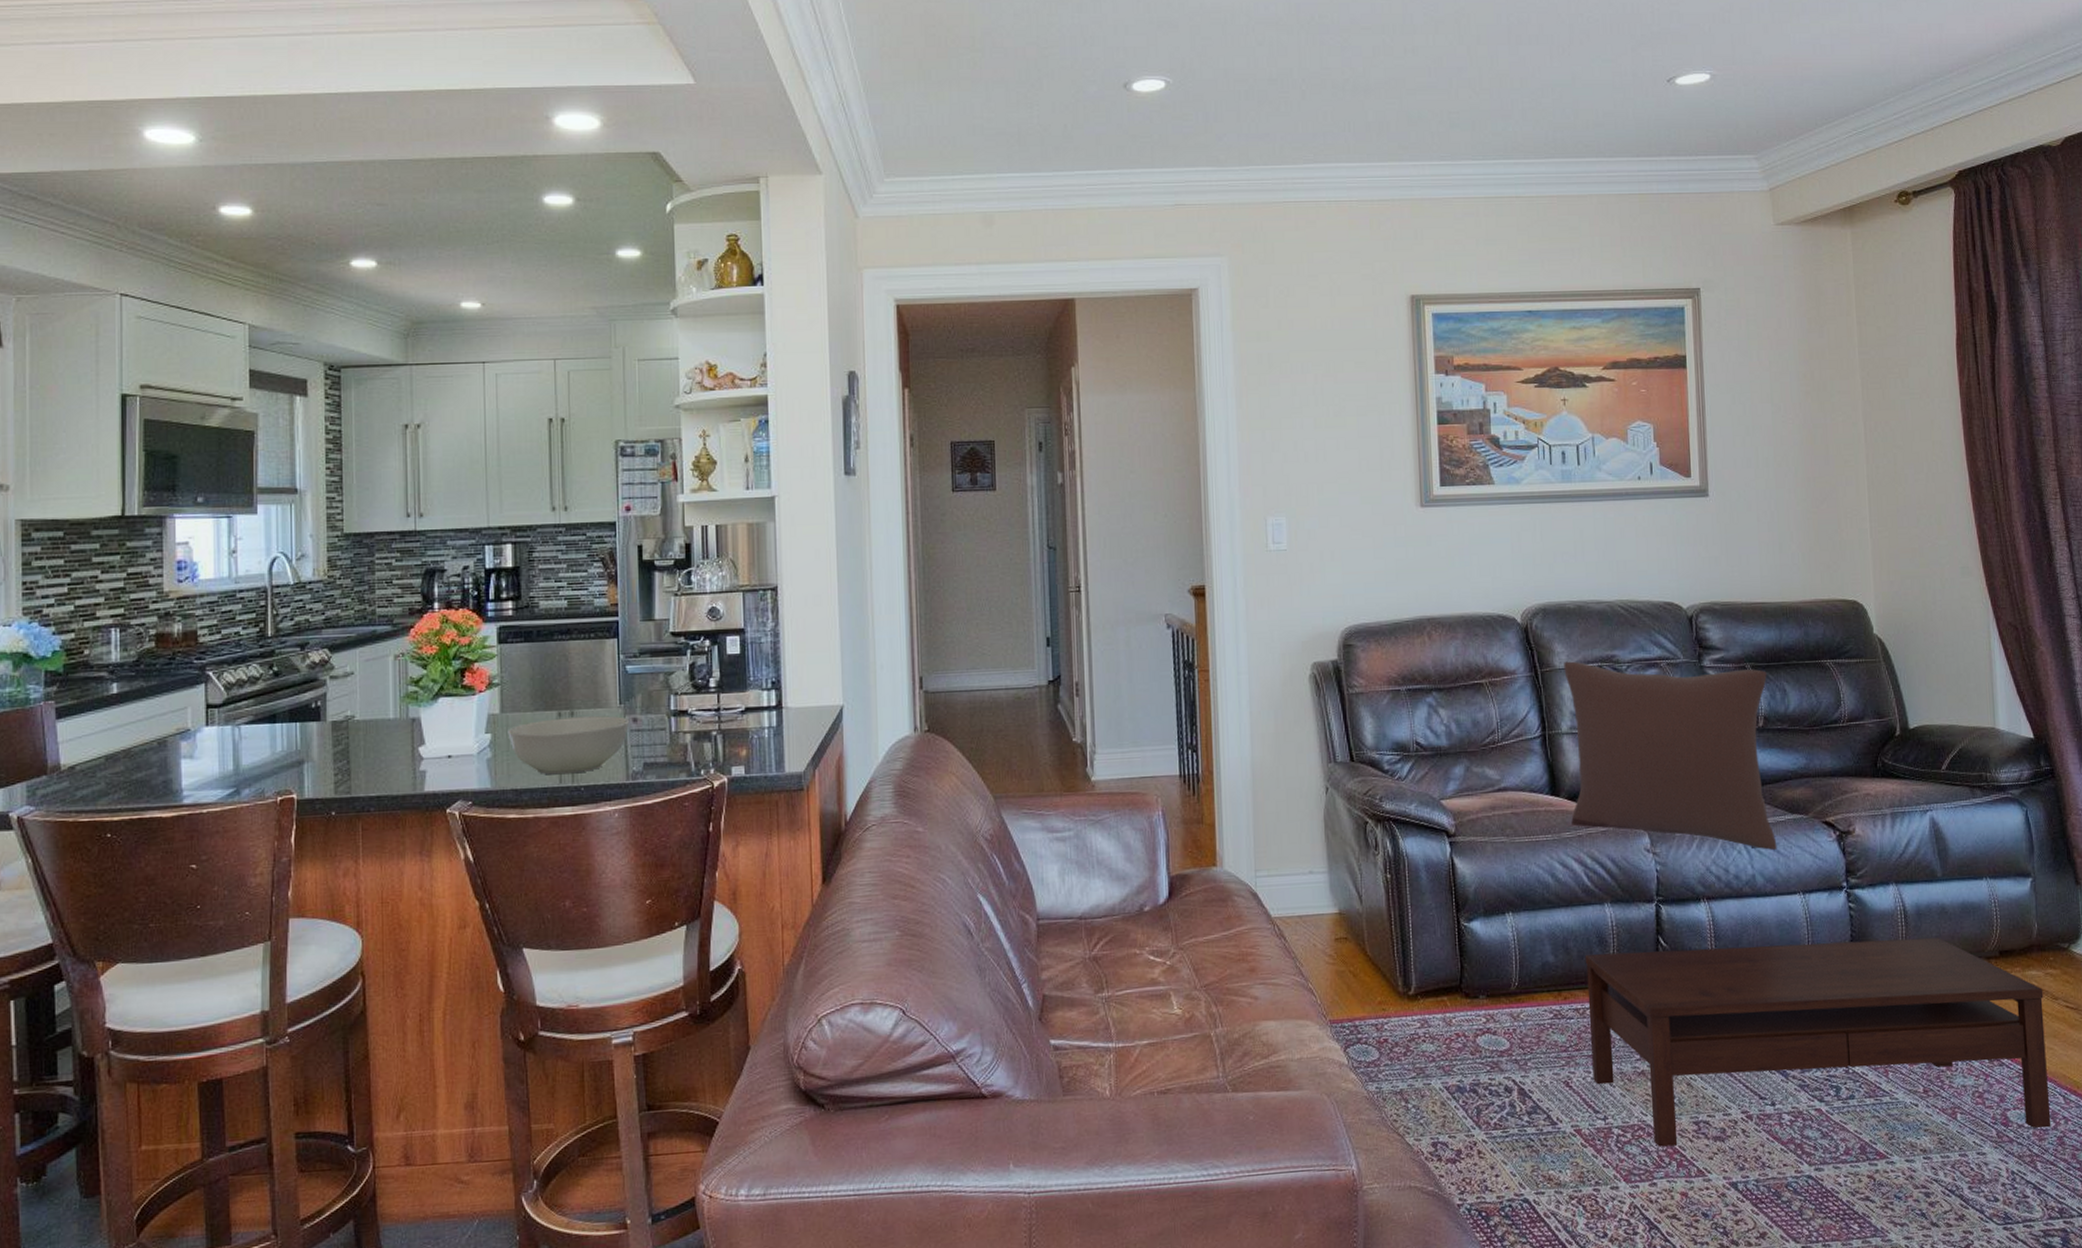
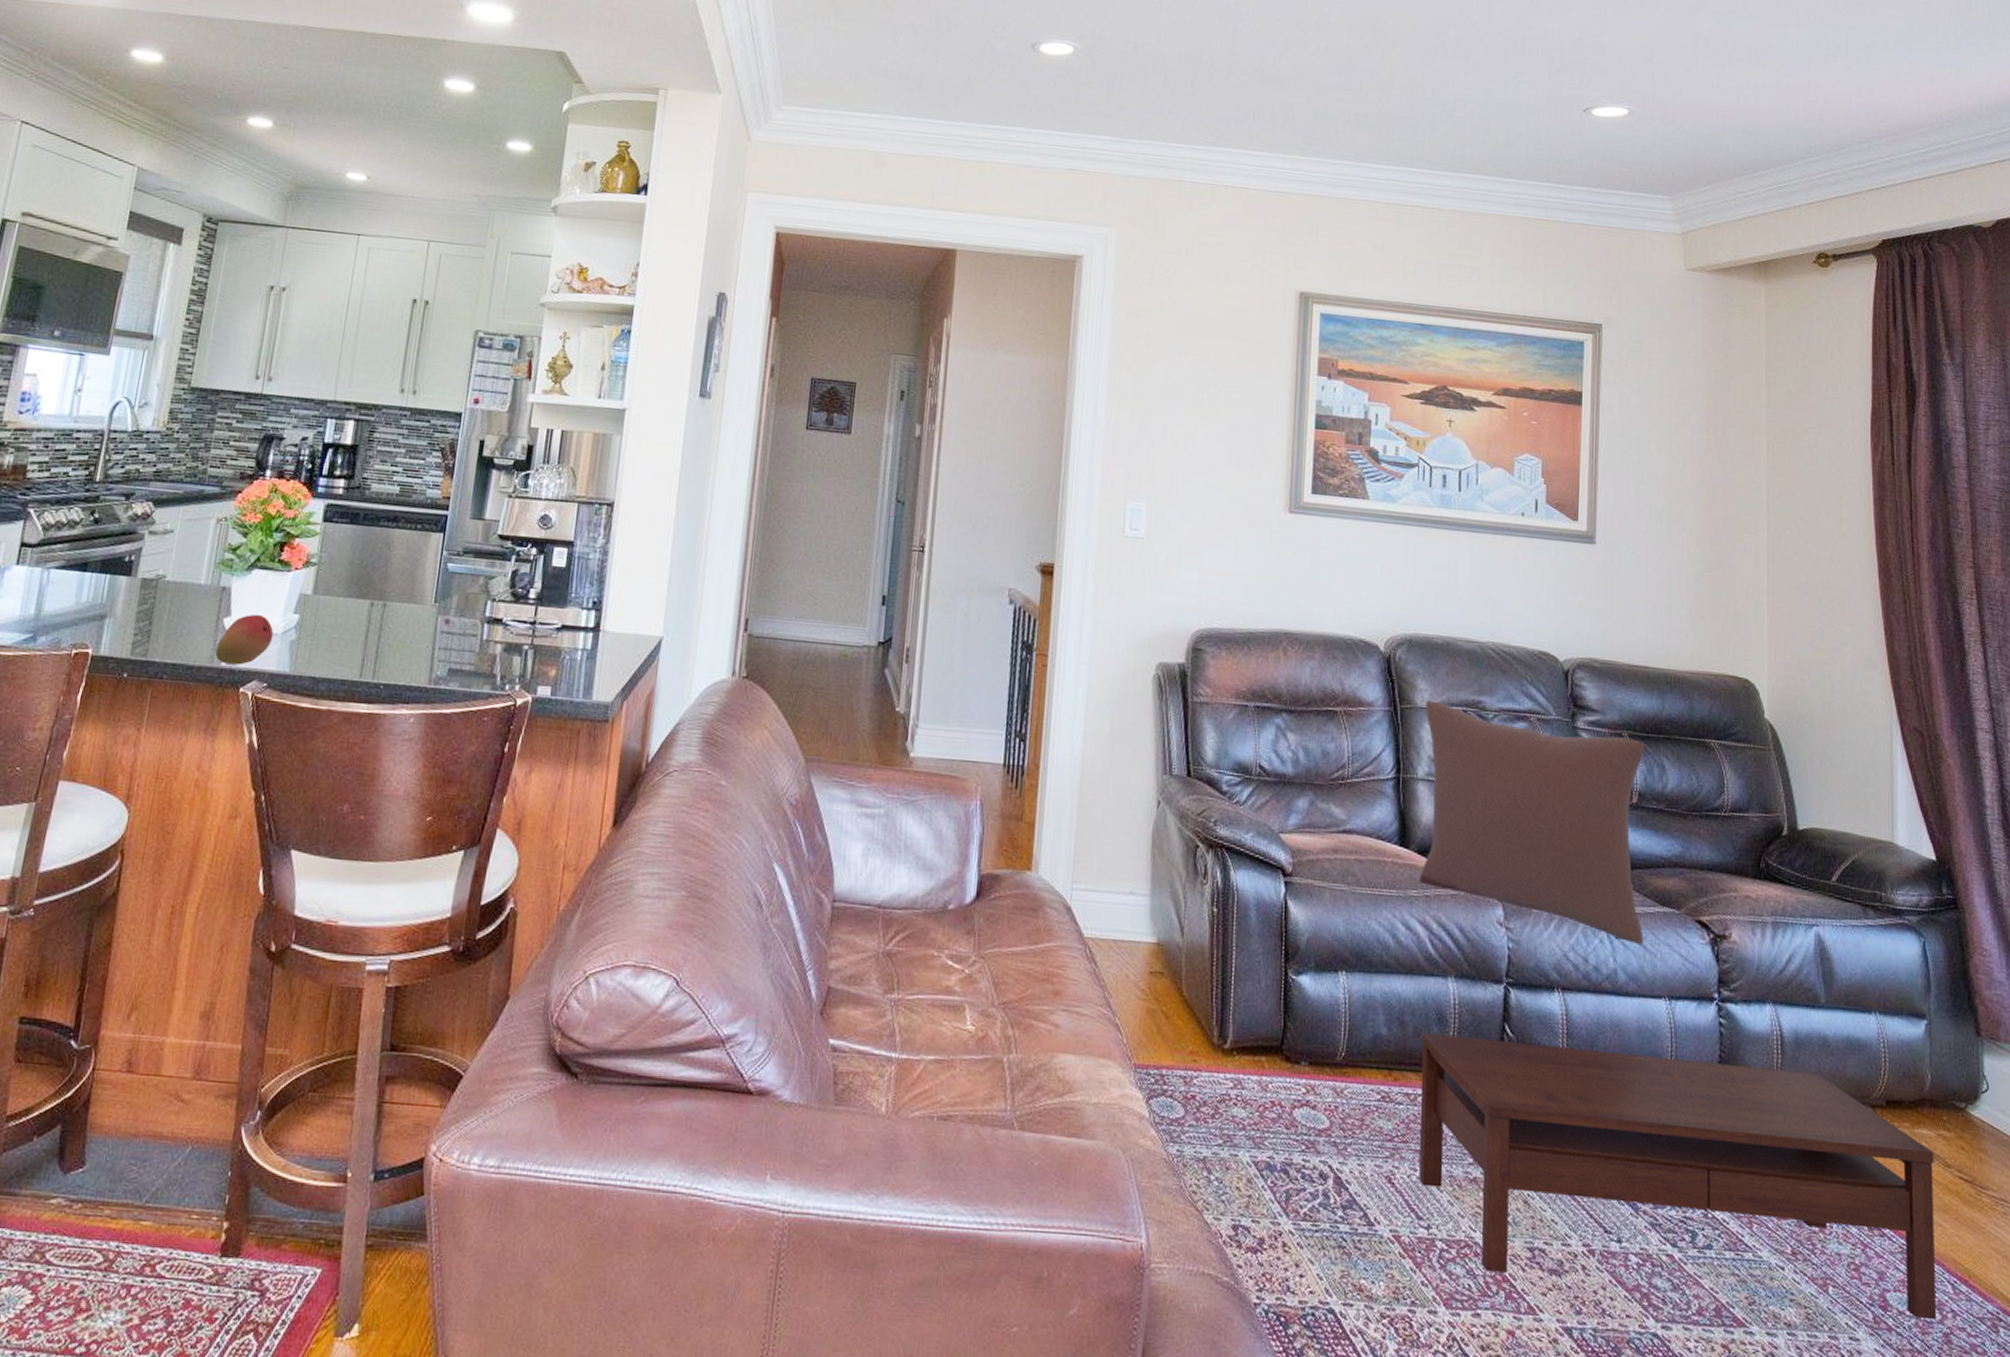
fruit: none [416,738,470,790] -> present [215,614,274,665]
bowl: present [508,715,630,775] -> none [316,607,442,670]

